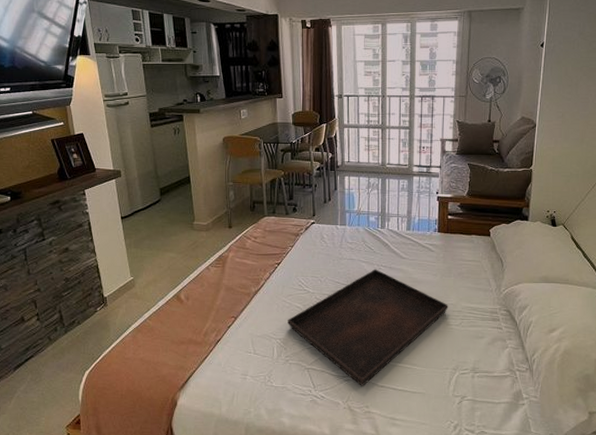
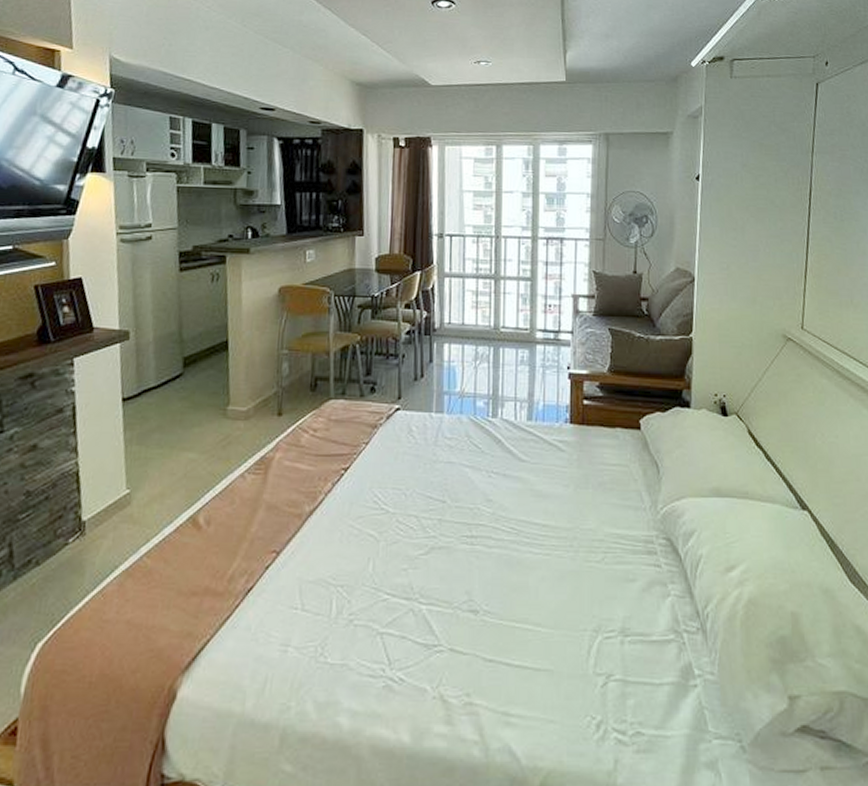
serving tray: present [288,269,448,386] -> none [354,477,586,661]

